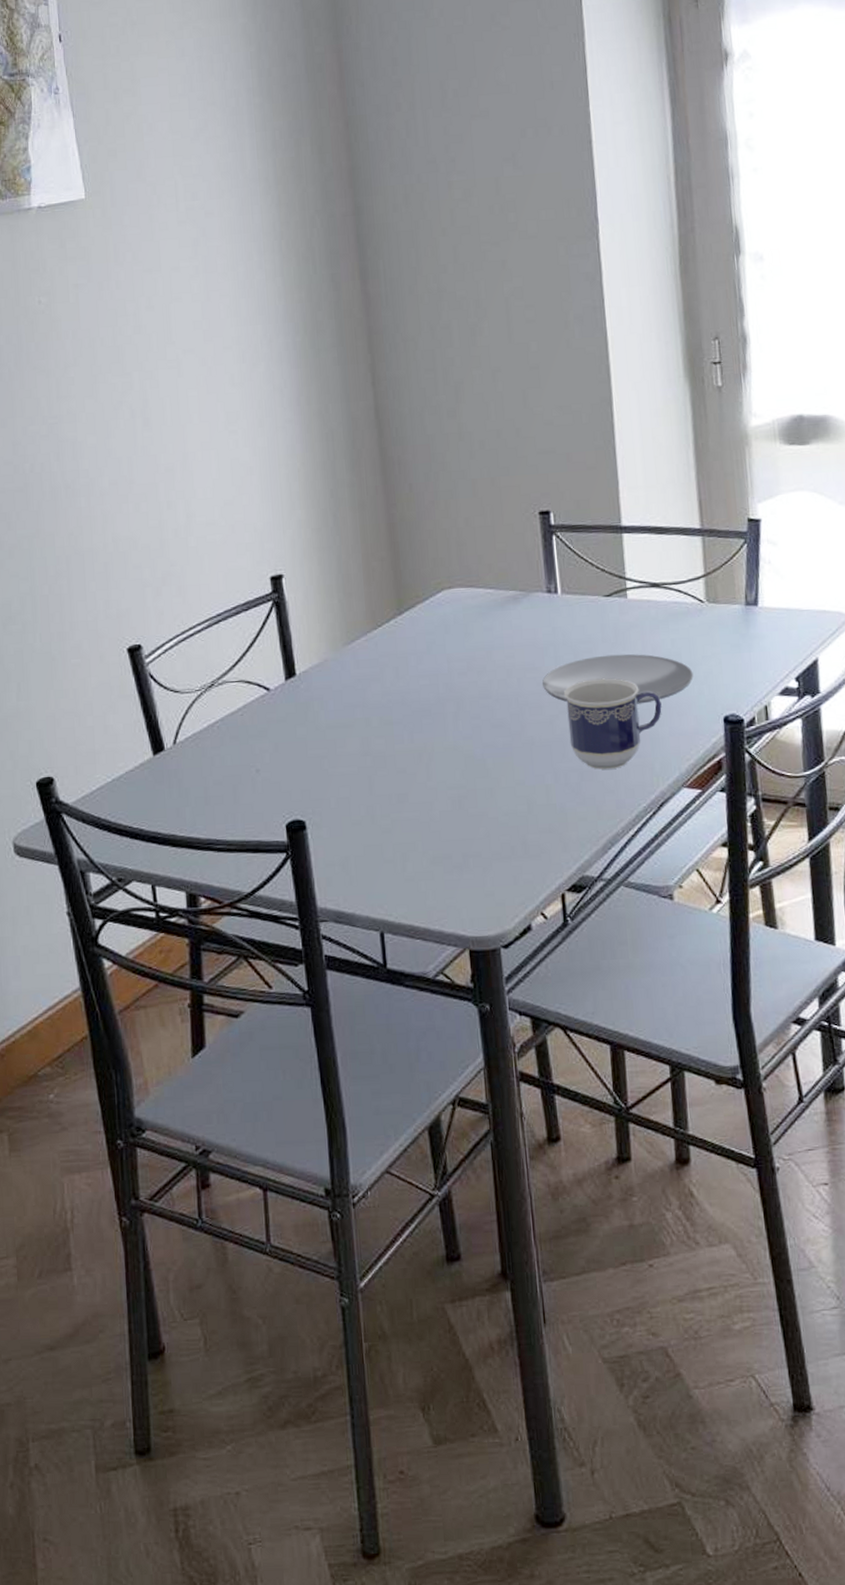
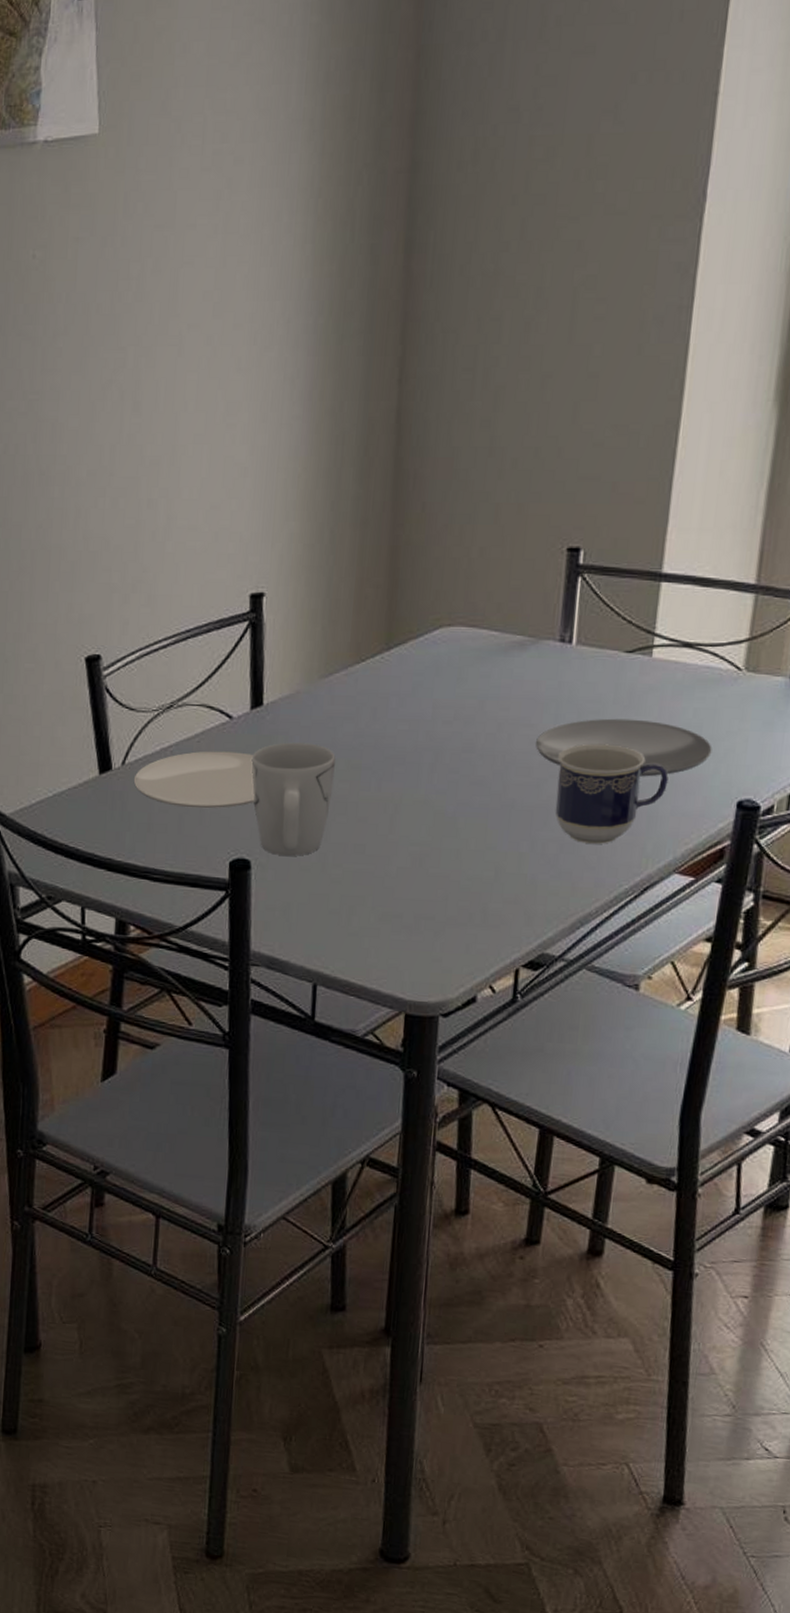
plate: none [186,720,301,778] -> present [133,751,255,809]
mug: none [292,705,371,813] -> present [251,742,336,856]

